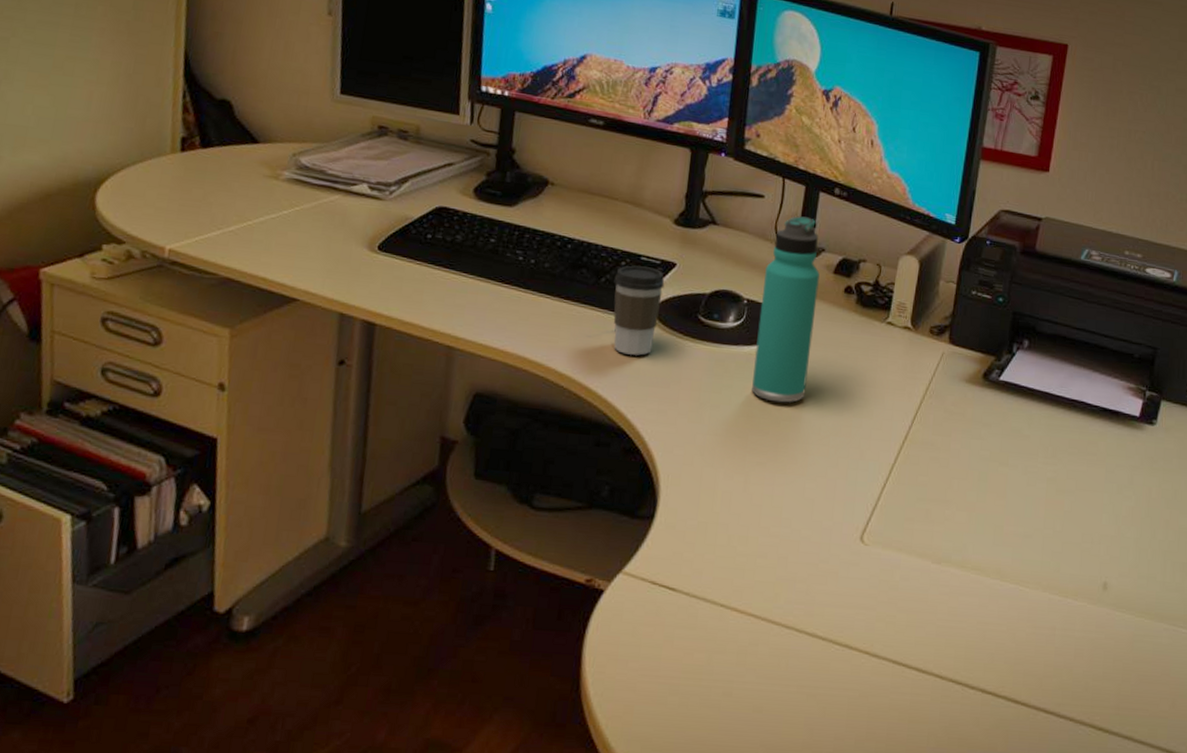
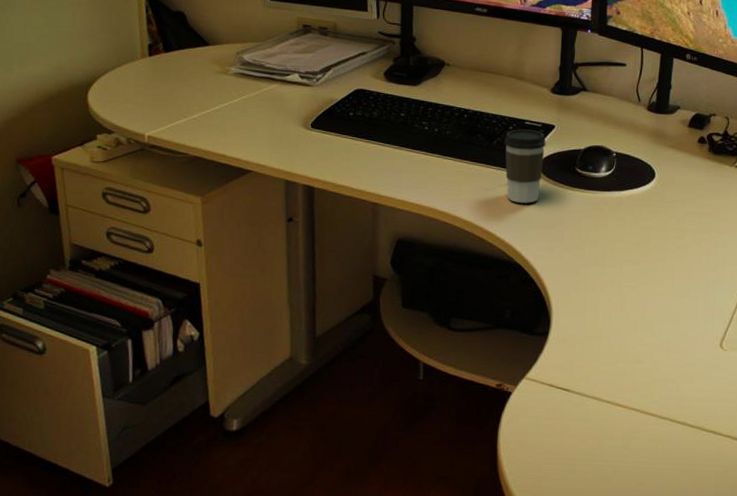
thermos bottle: present [752,216,820,403] -> none [624,80,677,237]

